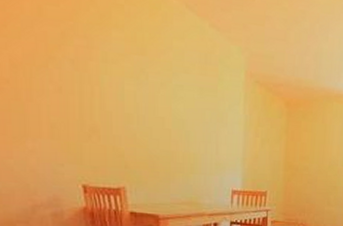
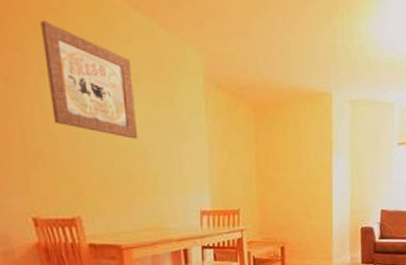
wall art: none [107,13,183,123] -> present [41,19,138,139]

